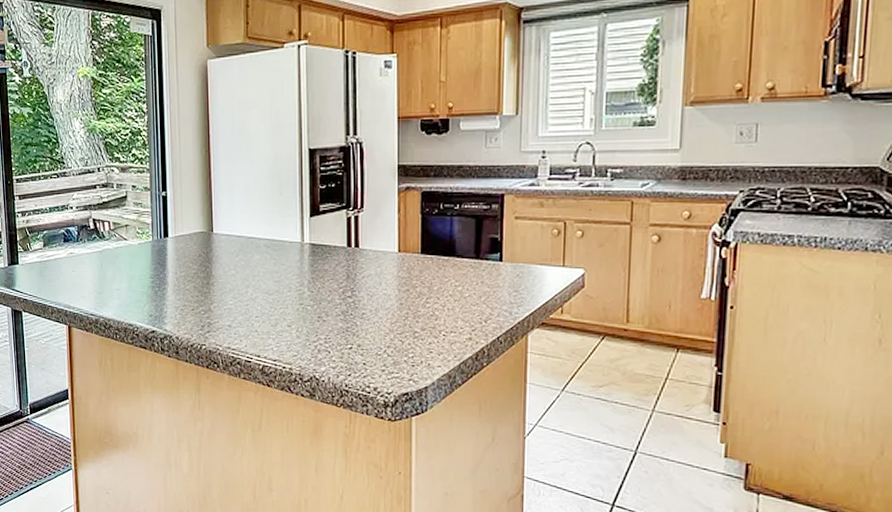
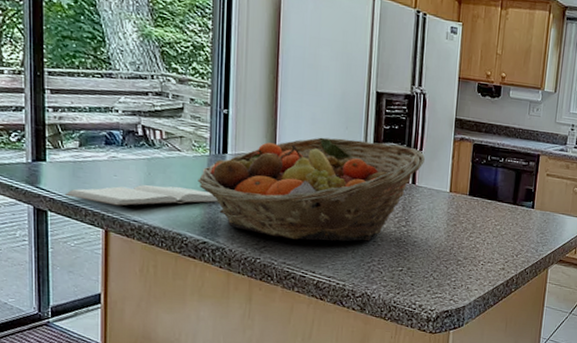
book: none [34,276,163,301] -> present [64,185,218,206]
fruit basket: none [143,205,367,322] -> present [197,137,425,242]

